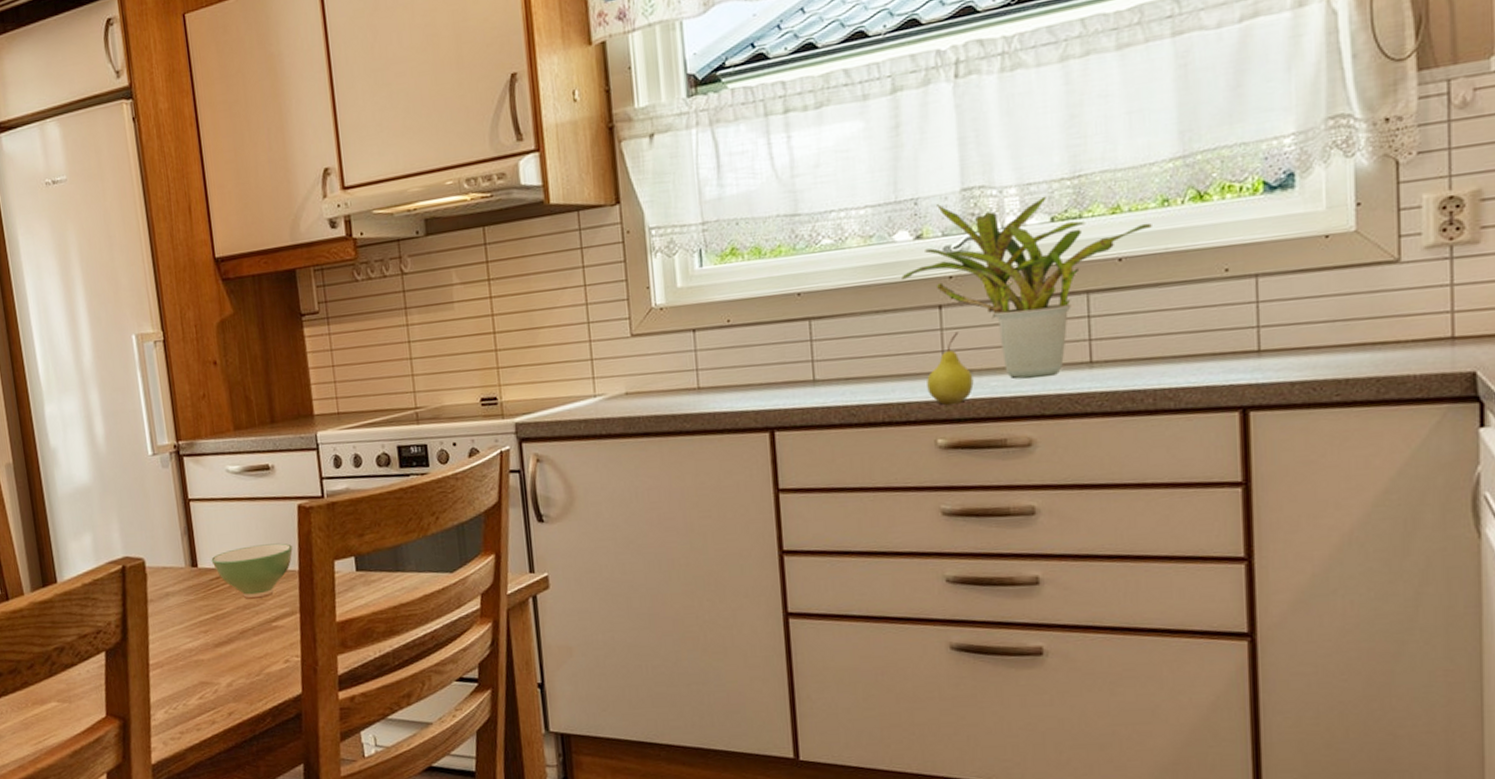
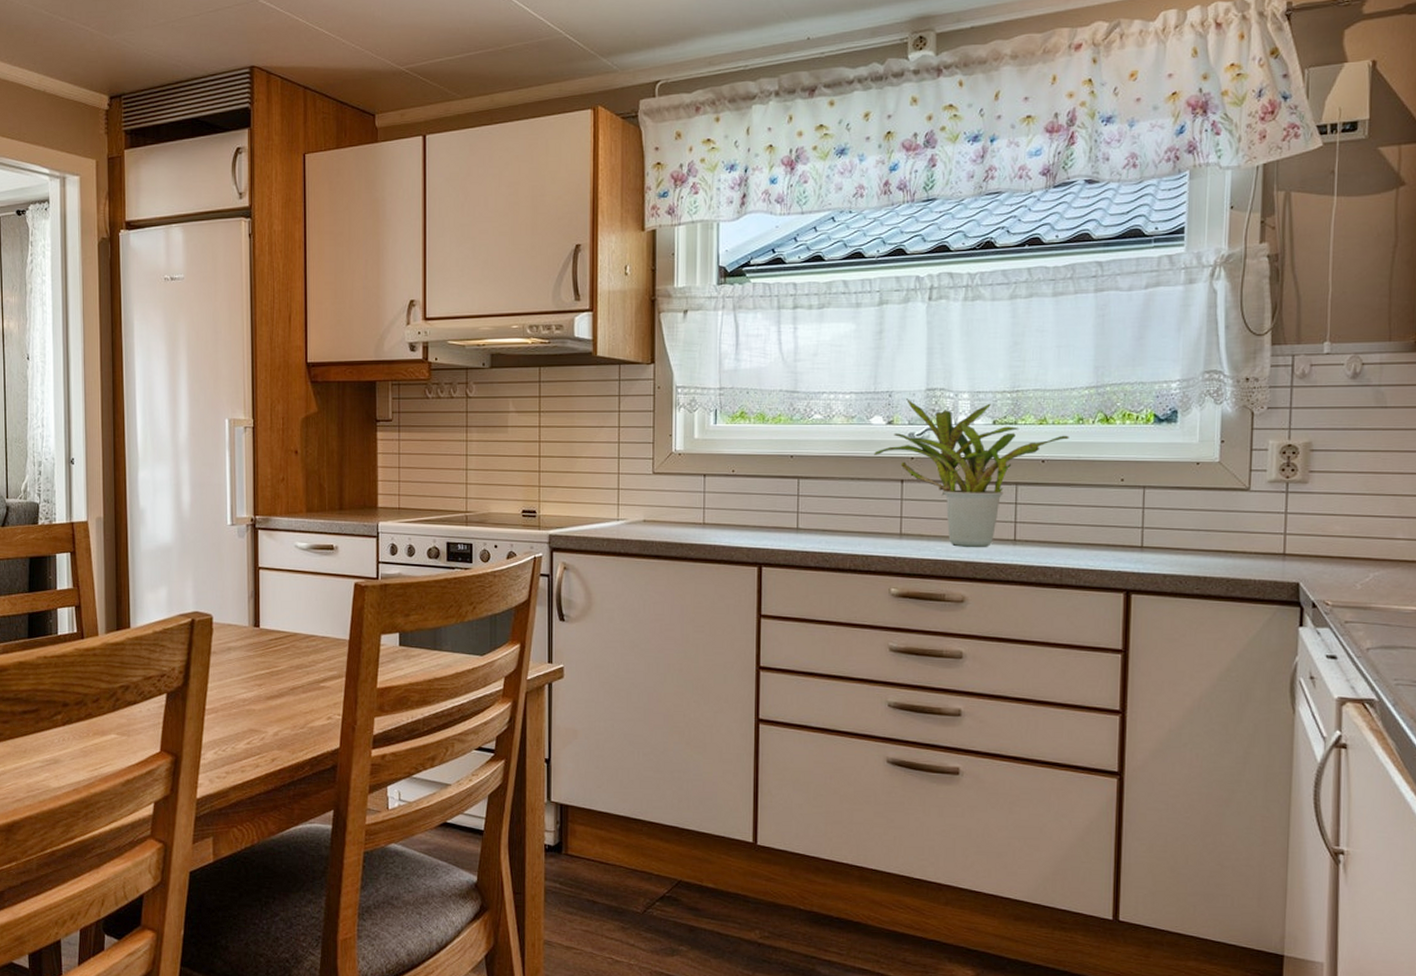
bowl: present [211,543,293,599] -> none [272,614,346,660]
fruit: present [927,331,974,406] -> none [887,502,923,562]

